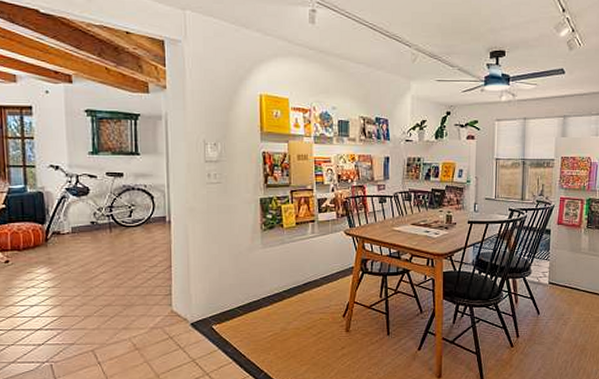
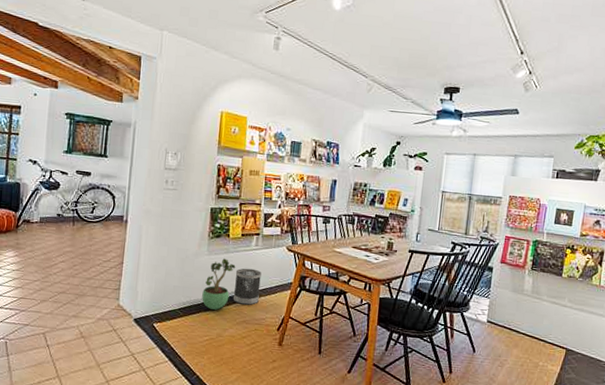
potted plant: none [261,250,293,304] -> present [202,258,236,310]
wastebasket: none [293,257,321,295] -> present [233,268,262,305]

